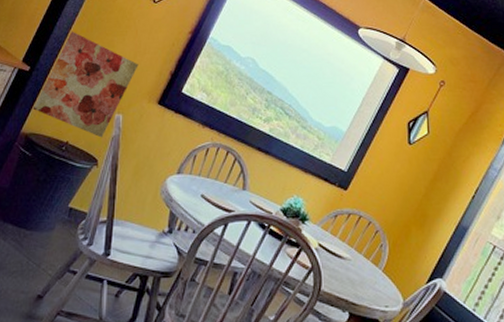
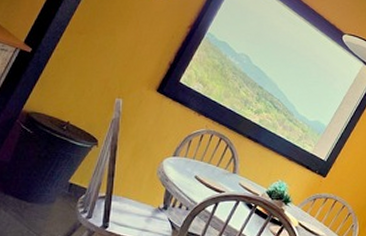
wall art: present [34,31,139,138] -> none [35,17,139,120]

